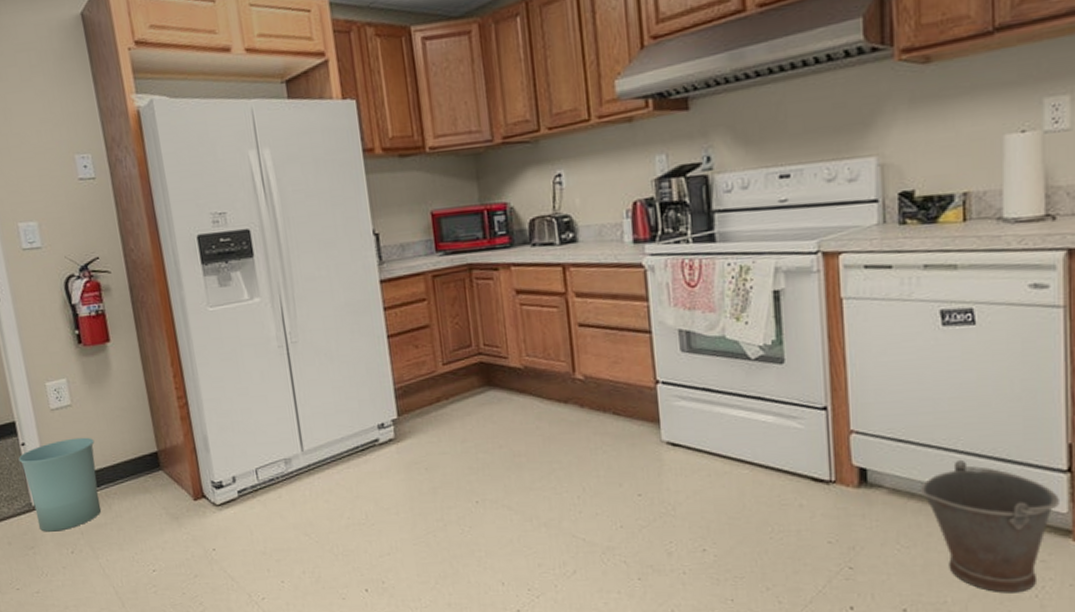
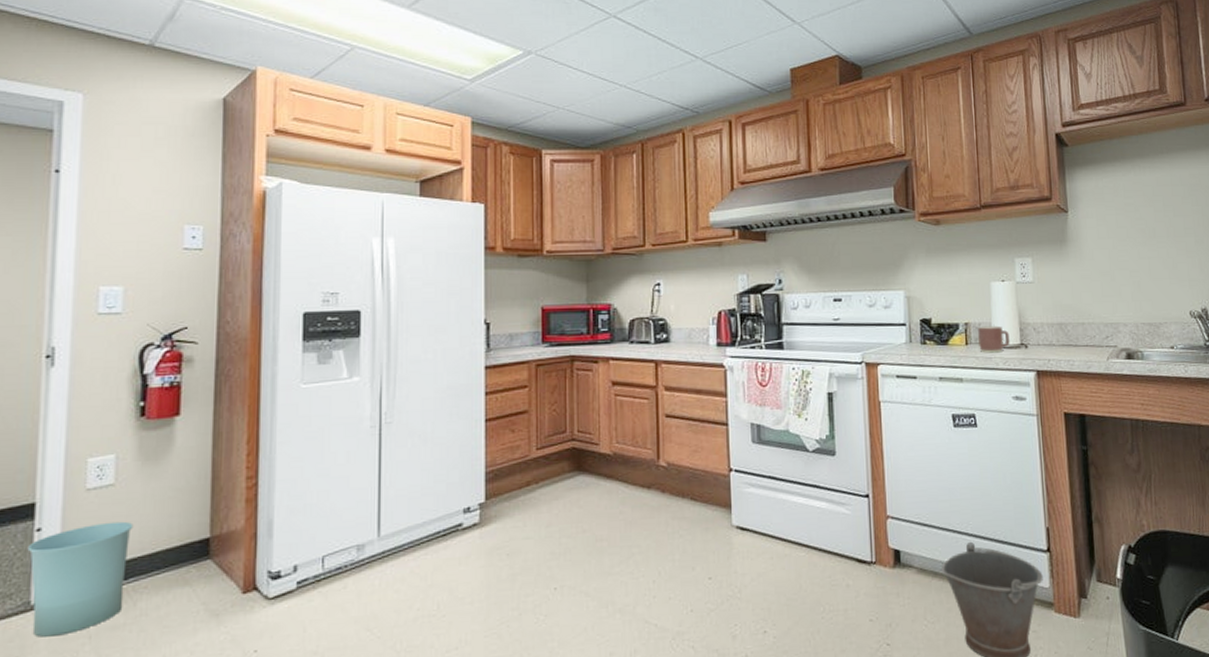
mug: none [982,192,1029,230] -> present [978,325,1010,353]

